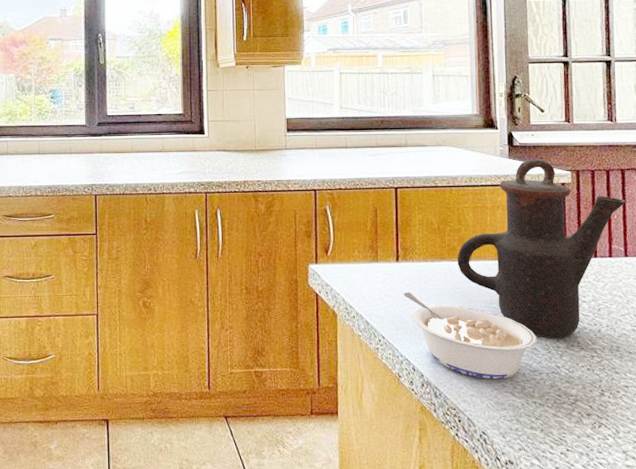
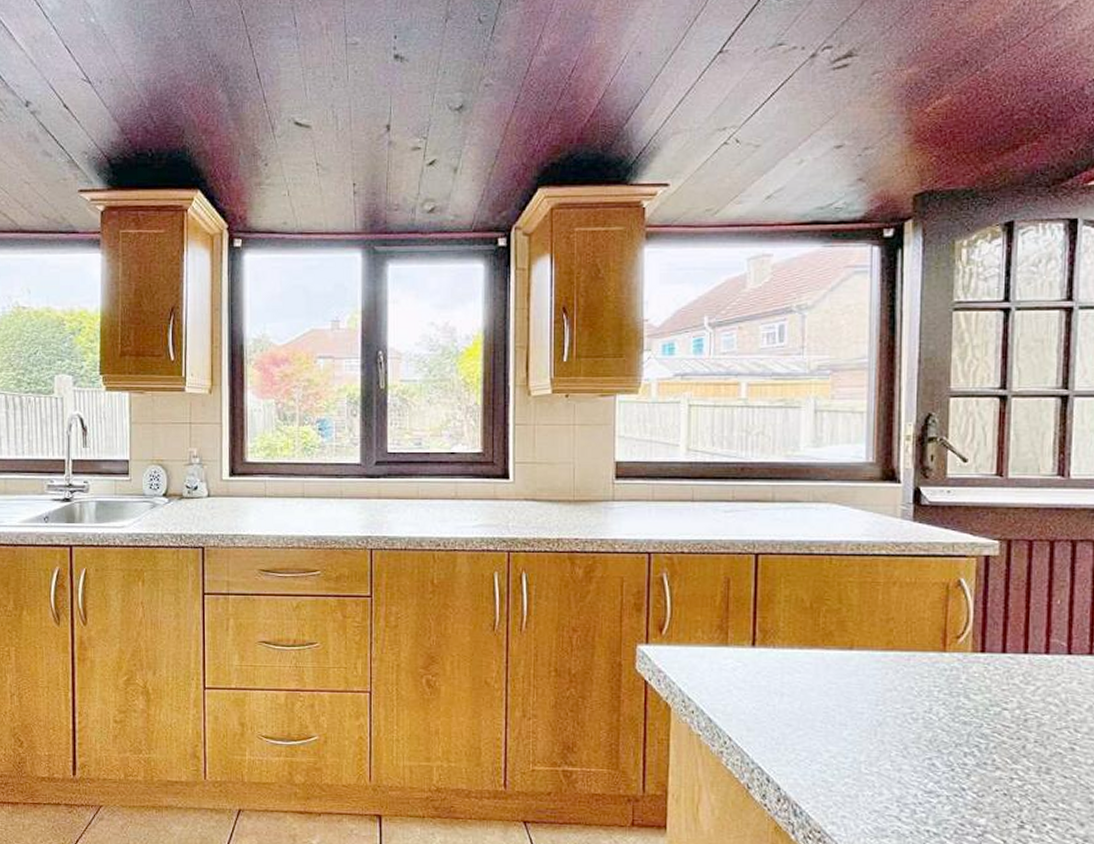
legume: present [404,292,537,380] -> none [760,684,936,800]
teapot: present [457,159,626,338] -> none [834,523,1076,753]

